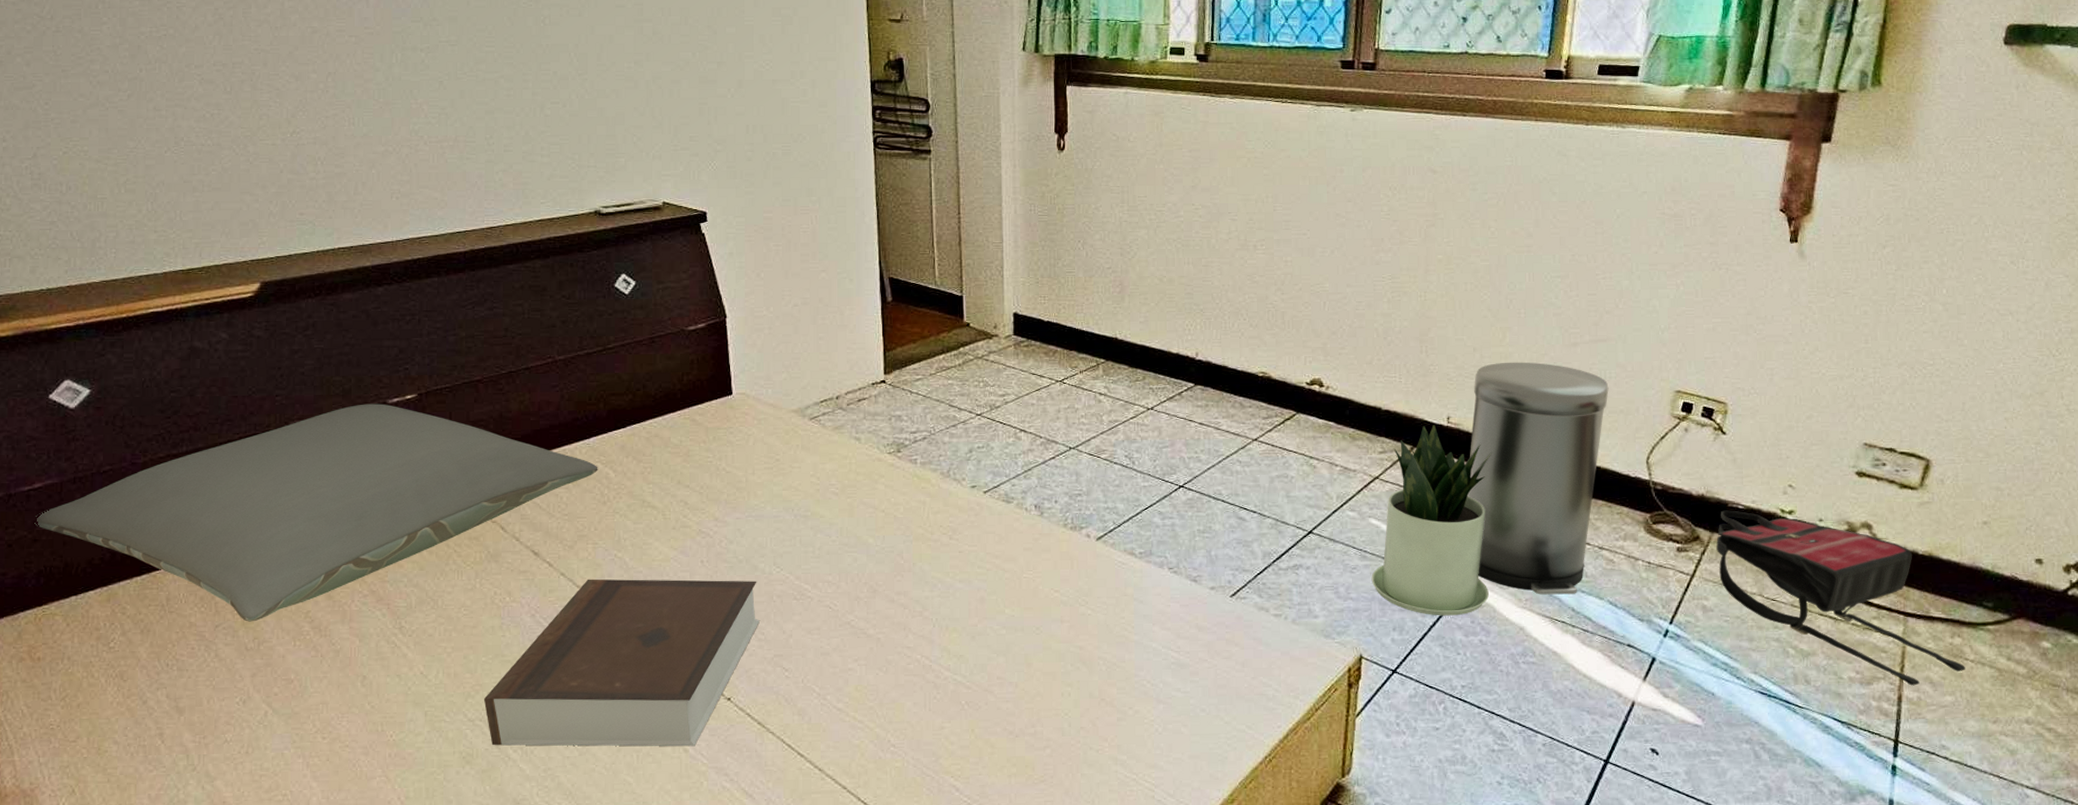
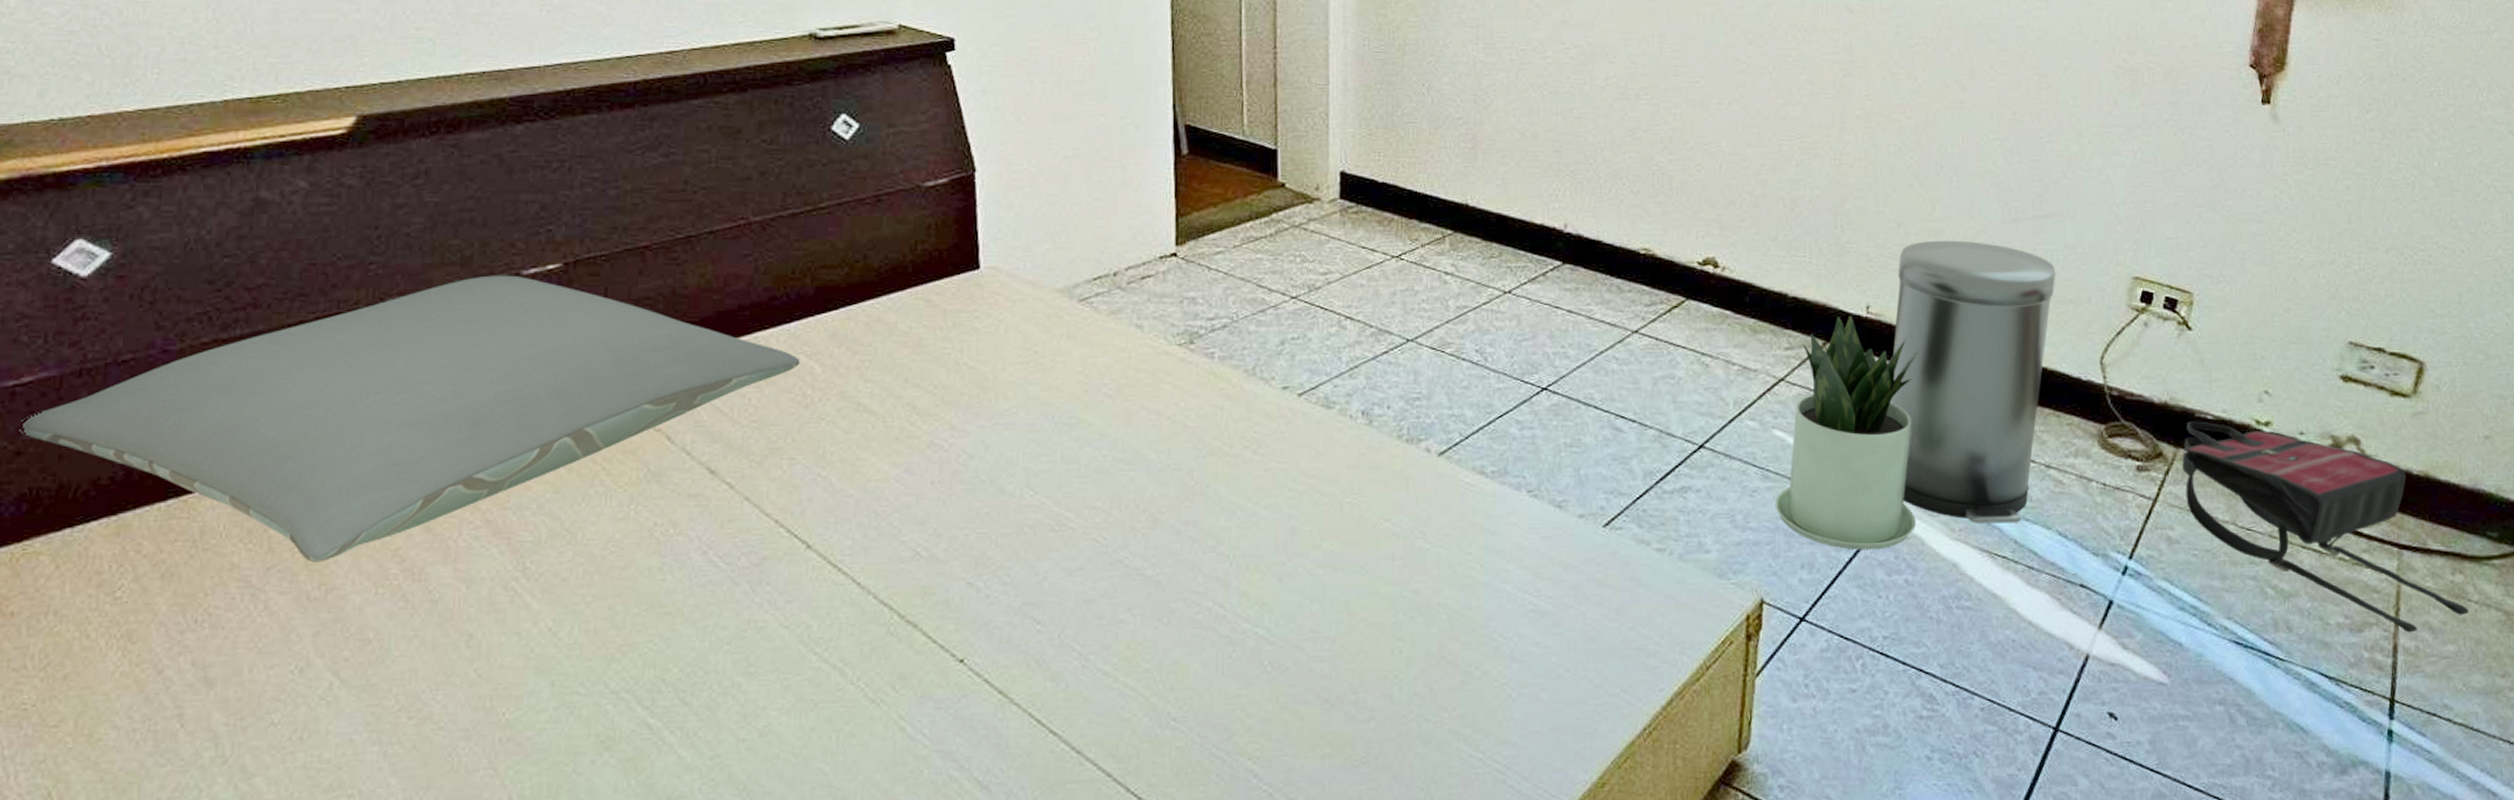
book: present [484,579,761,747] -> none [633,504,1007,726]

